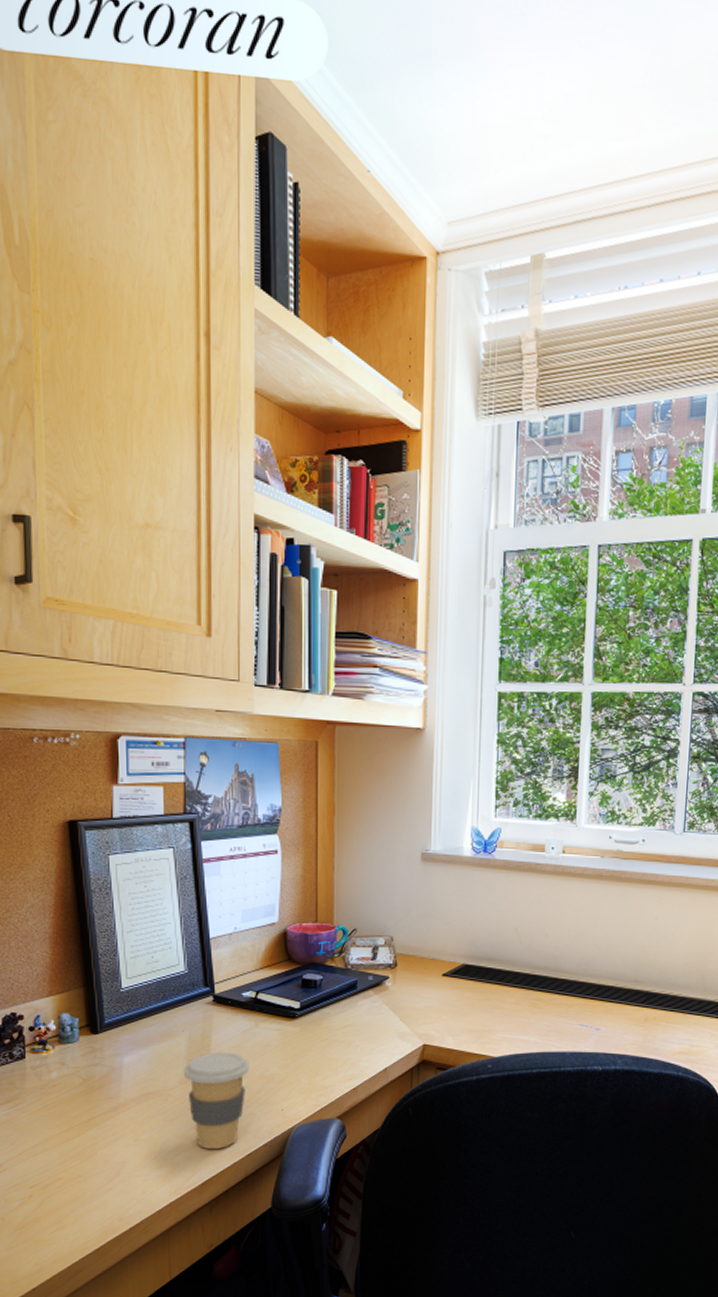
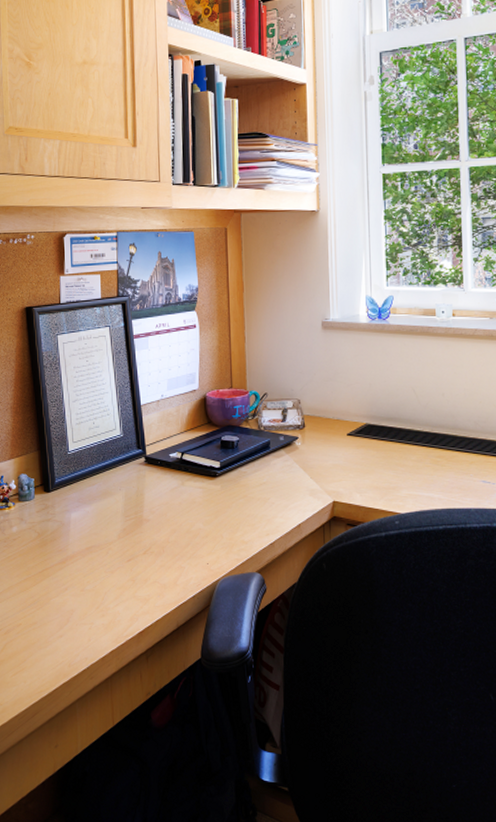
coffee cup: present [183,1052,249,1149] -> none [121,509,178,600]

